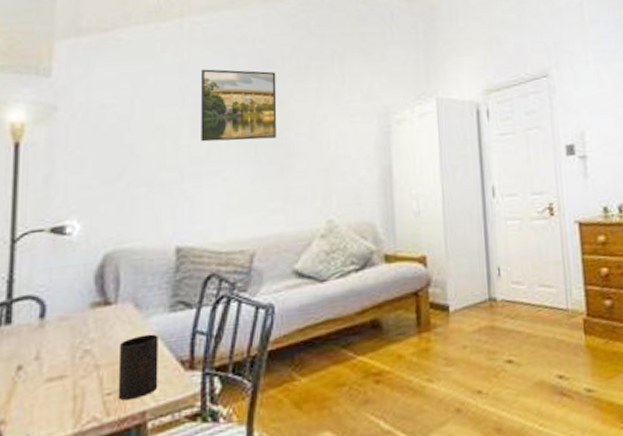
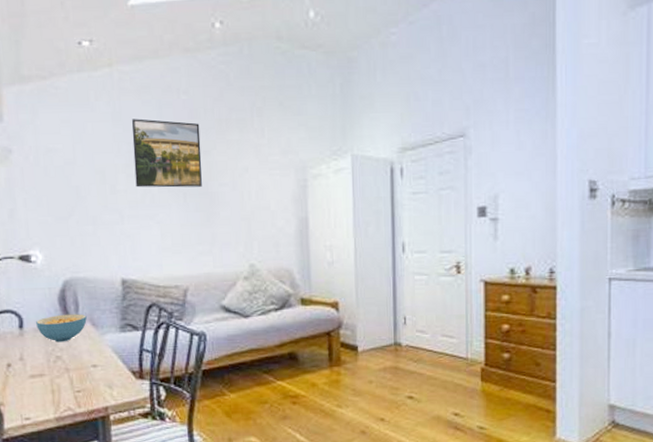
cereal bowl: none [63,293,129,332] -> present [36,314,87,342]
cup: present [118,333,158,401] -> none [82,348,116,398]

